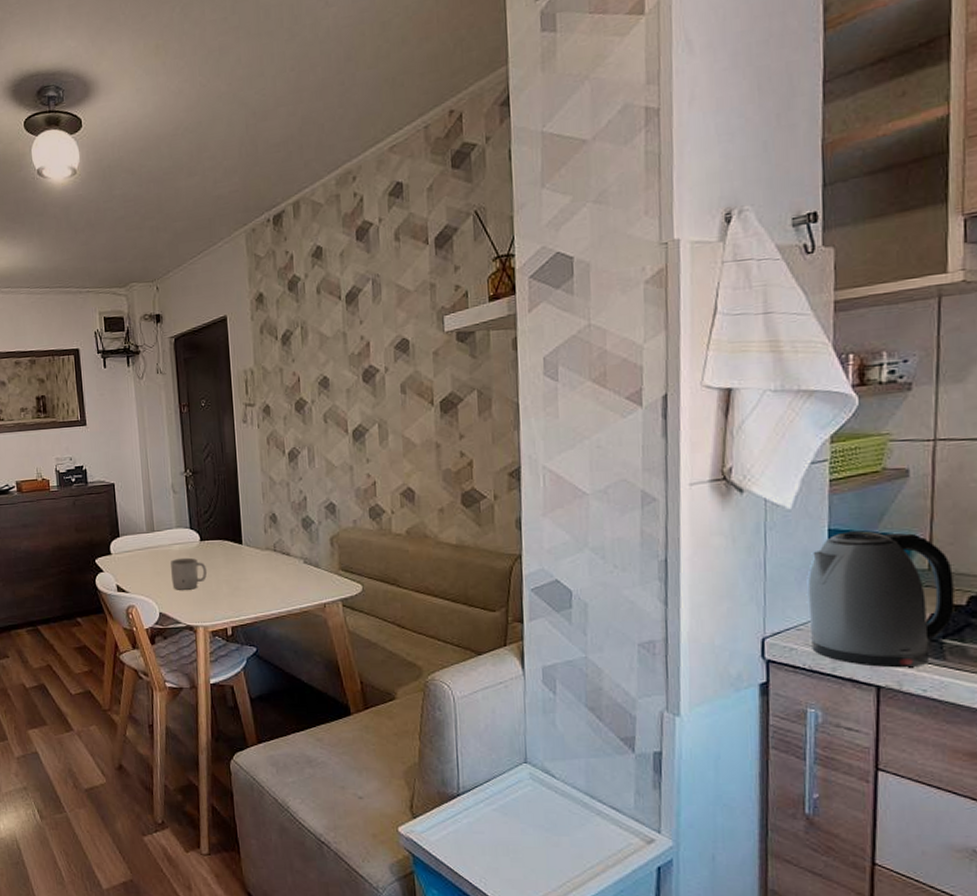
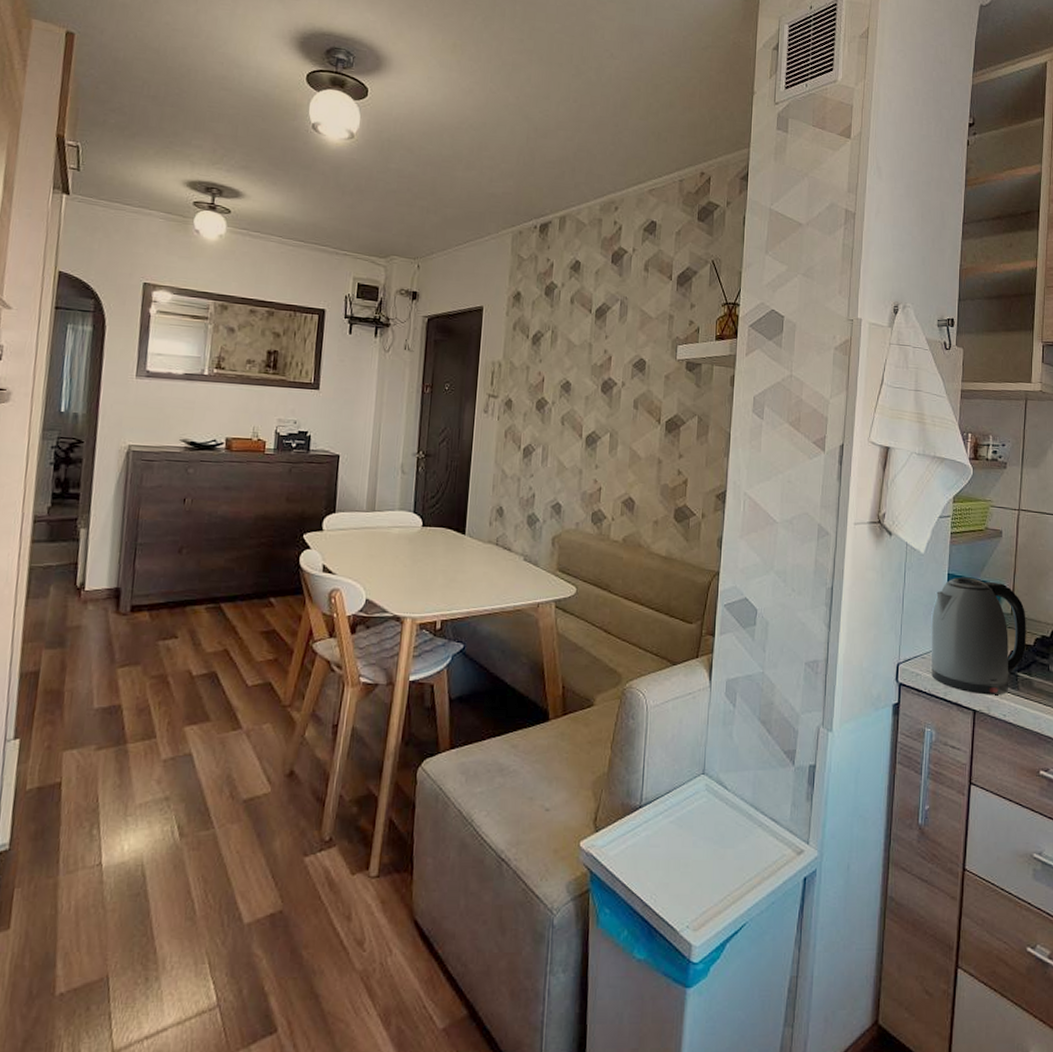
mug: present [171,557,208,590] -> none [385,542,425,577]

